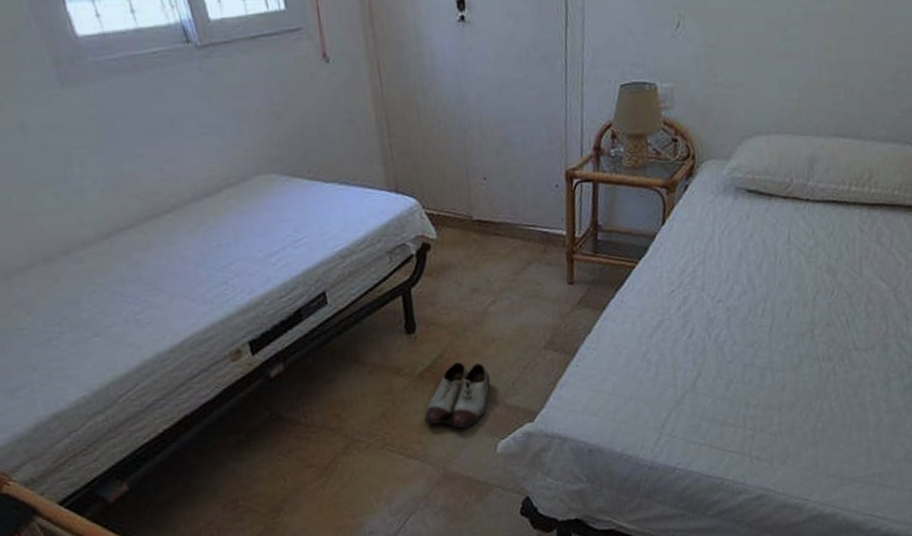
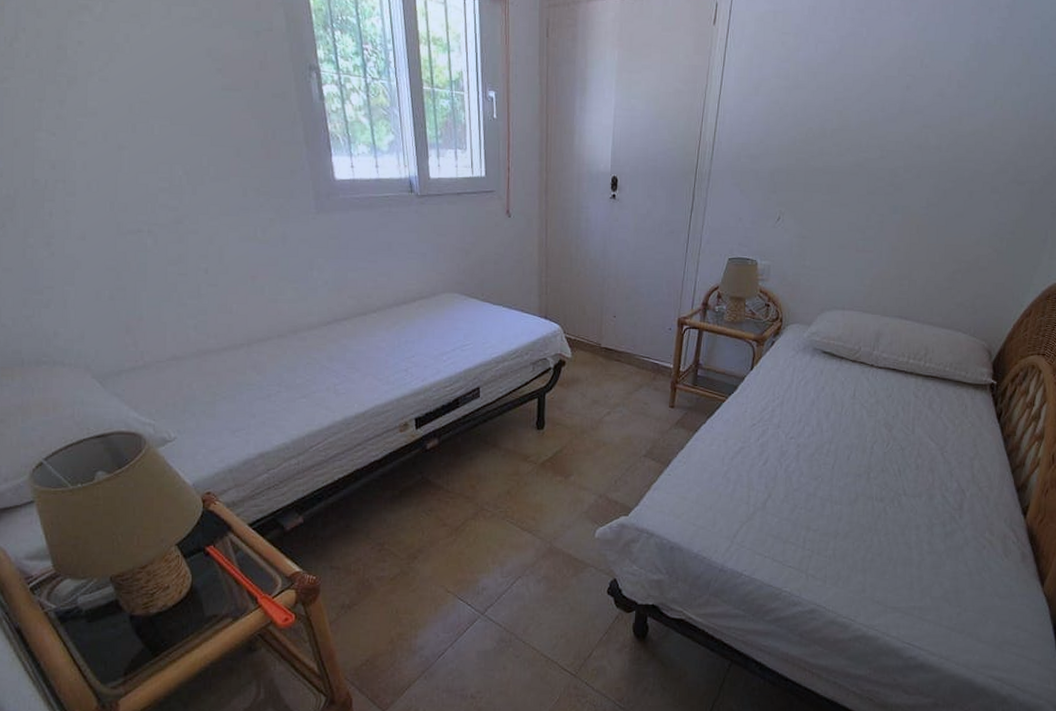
shoe: present [424,362,491,429] -> none [540,458,597,513]

